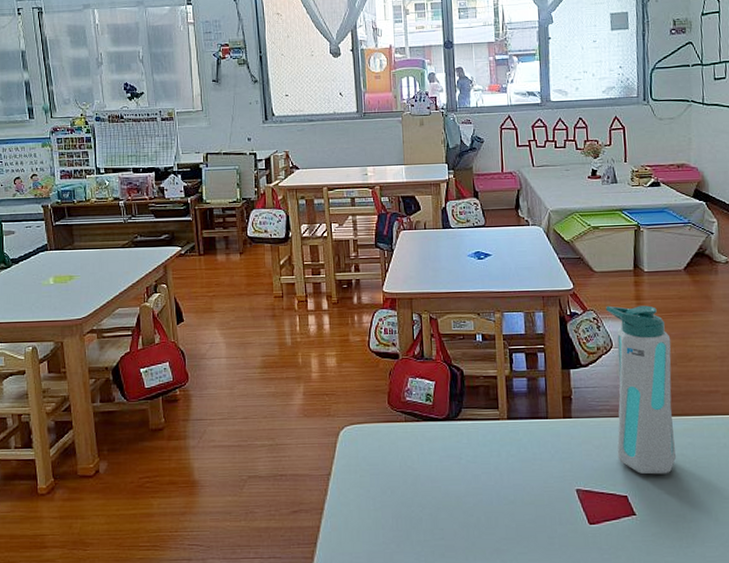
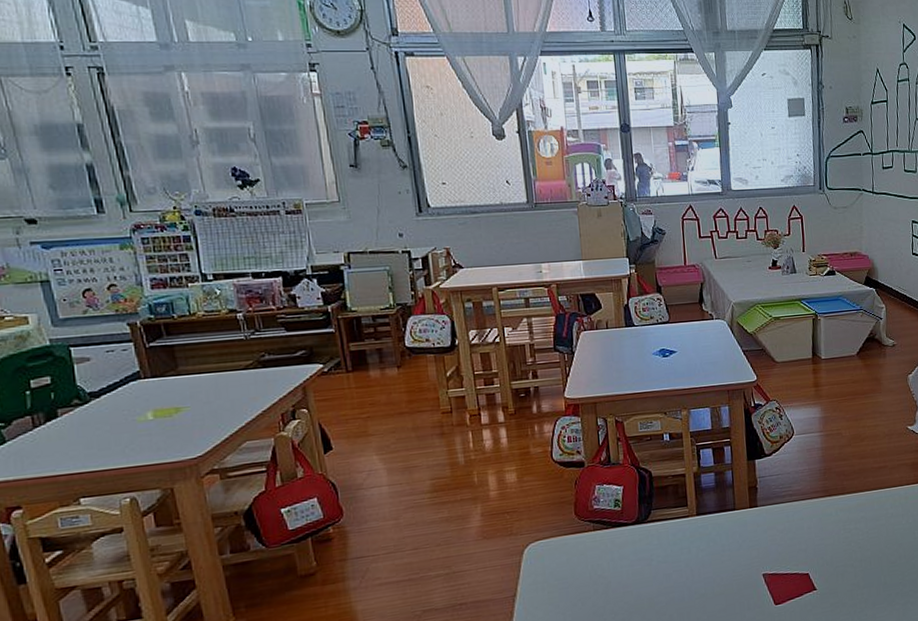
water bottle: present [606,305,676,475] -> none [787,391,851,551]

